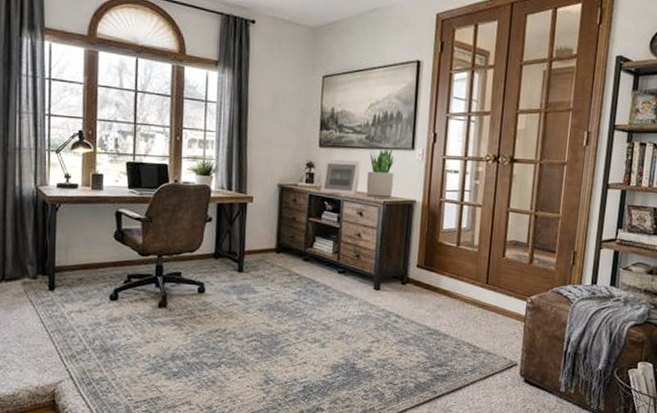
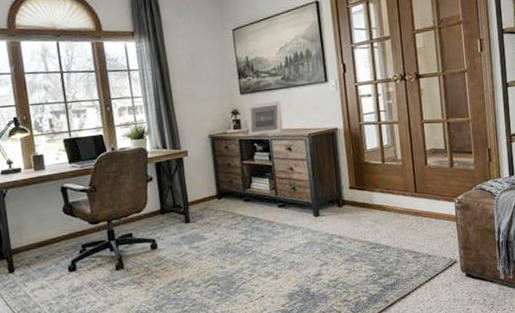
planter: present [366,147,395,200] -> none [288,84,315,134]

